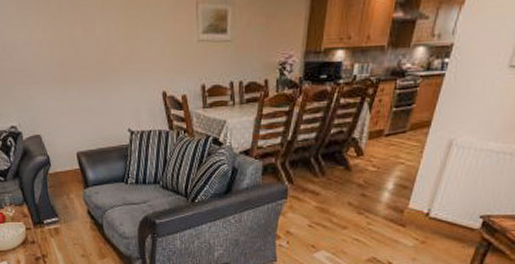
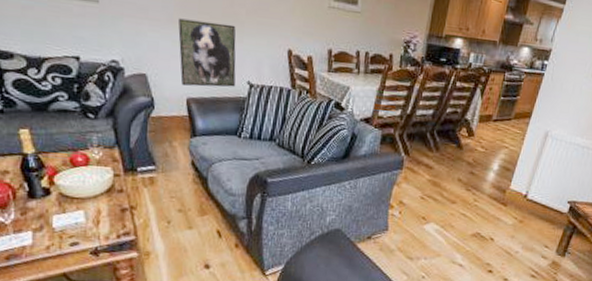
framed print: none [60,76,117,140] -> present [177,18,236,87]

